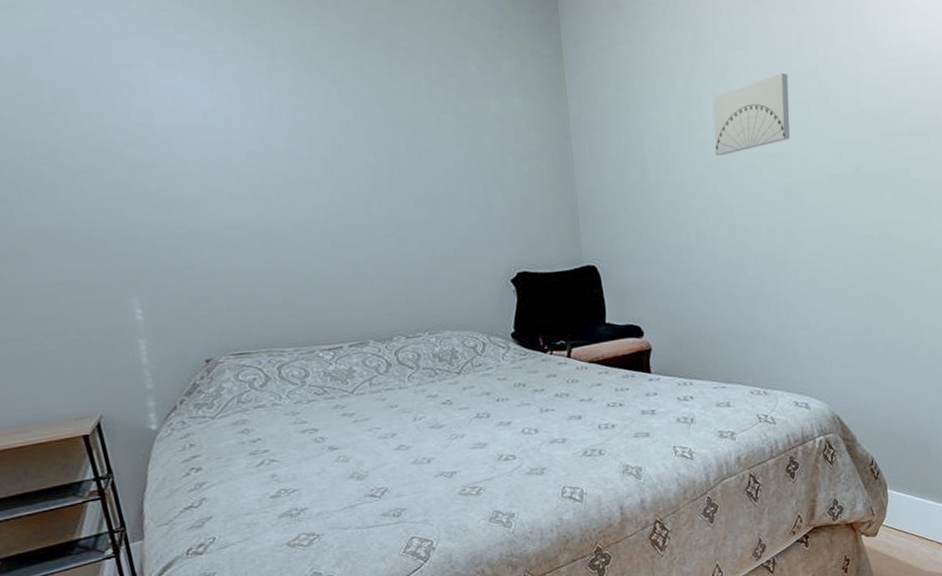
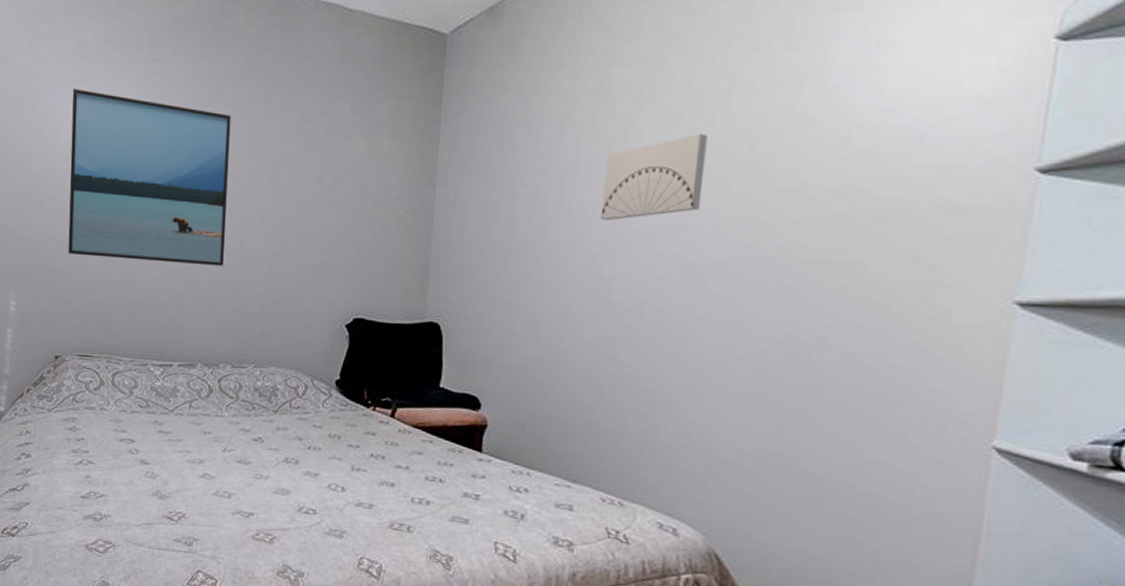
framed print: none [156,62,377,249] -> present [68,89,231,266]

